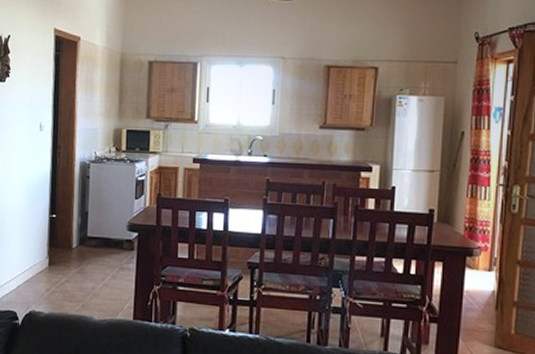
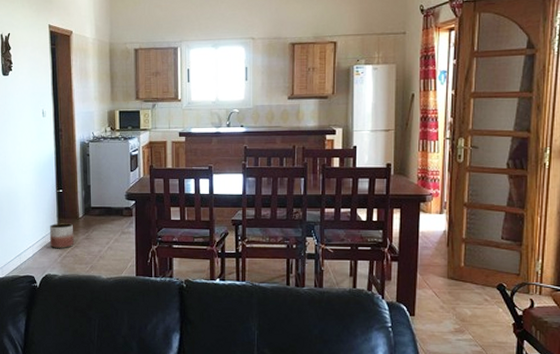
planter: none [37,252,66,282] -> present [49,223,74,248]

